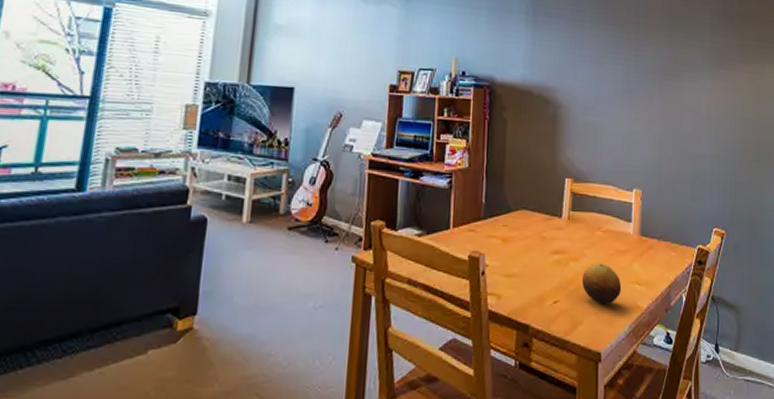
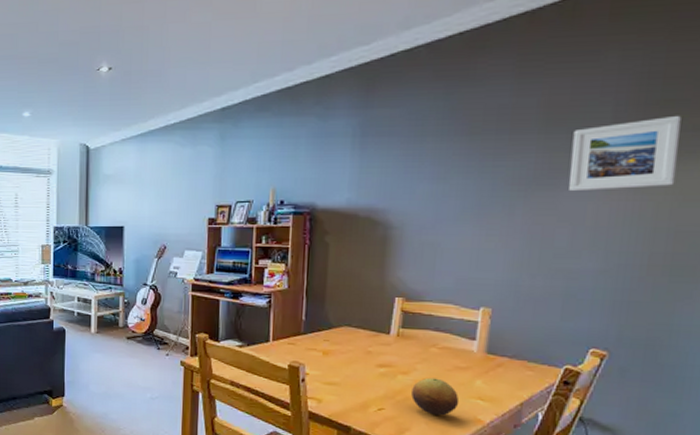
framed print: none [687,27,753,85] -> present [569,115,681,192]

